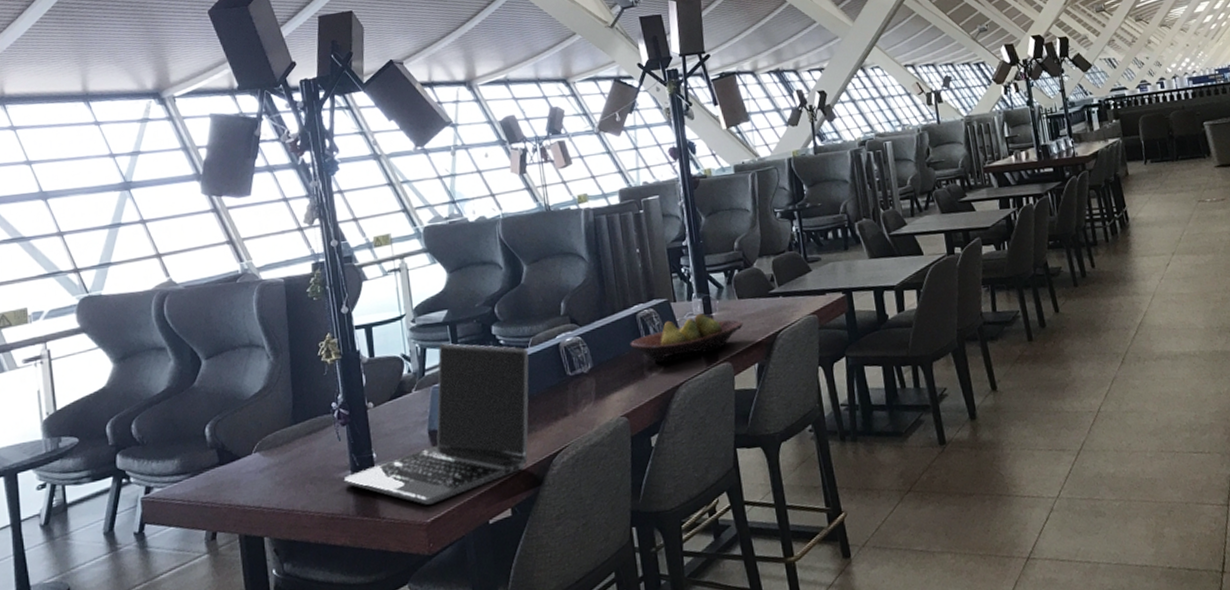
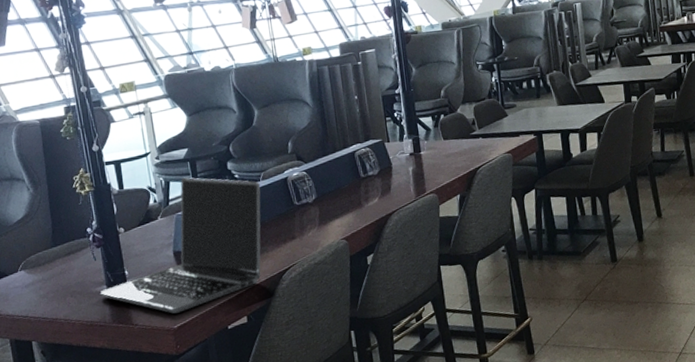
fruit bowl: present [630,314,744,363] -> none [349,152,448,194]

